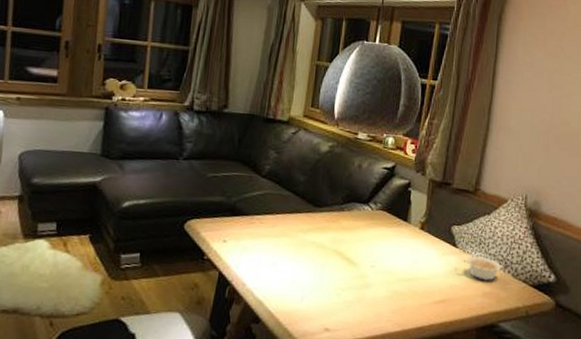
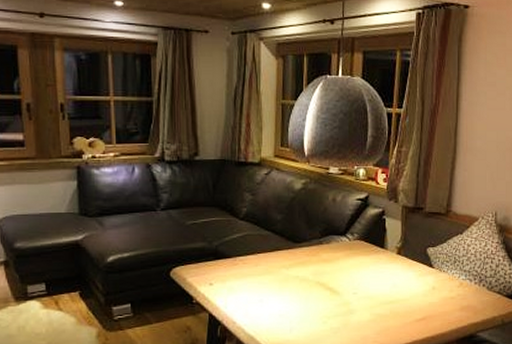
legume: present [461,256,502,281] -> none [438,274,477,296]

